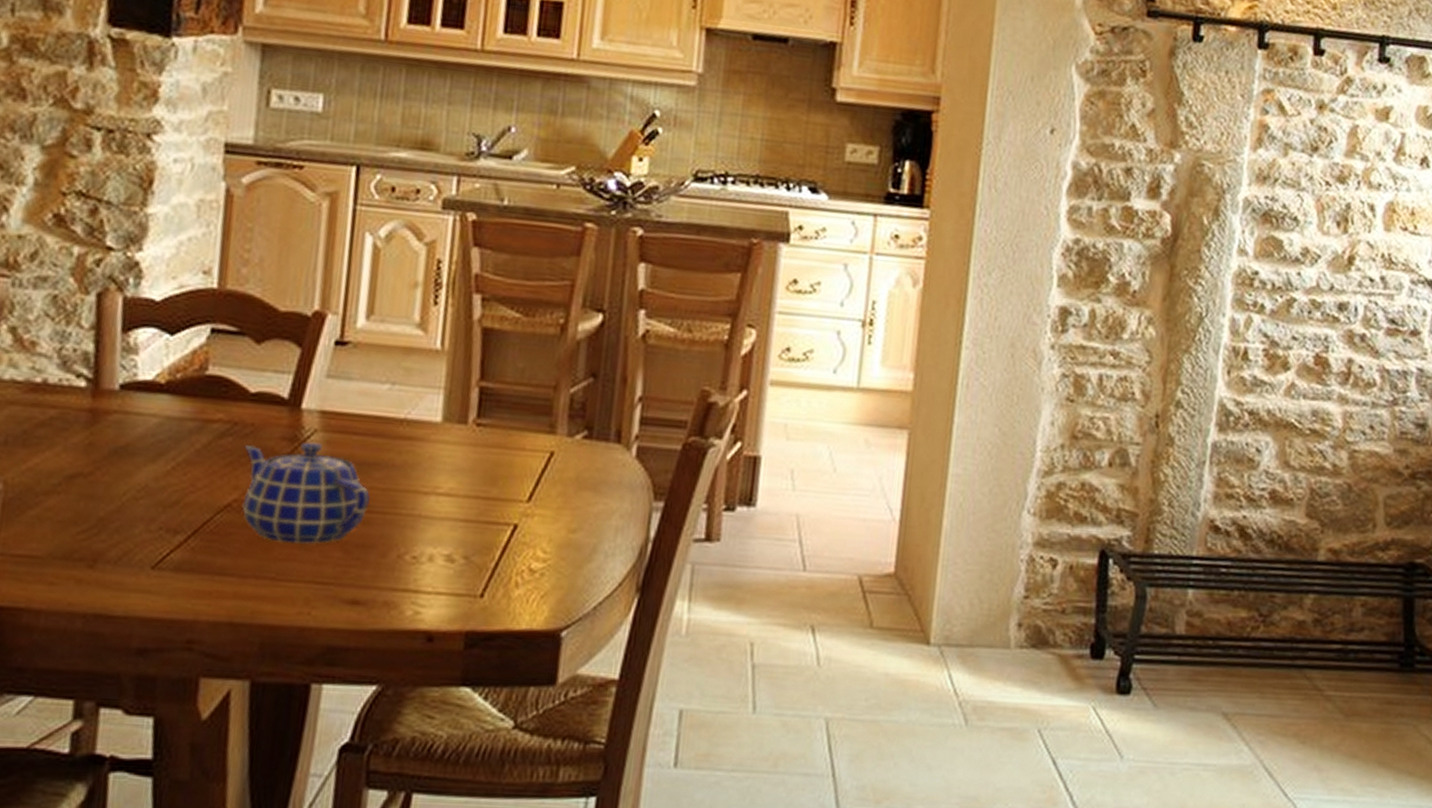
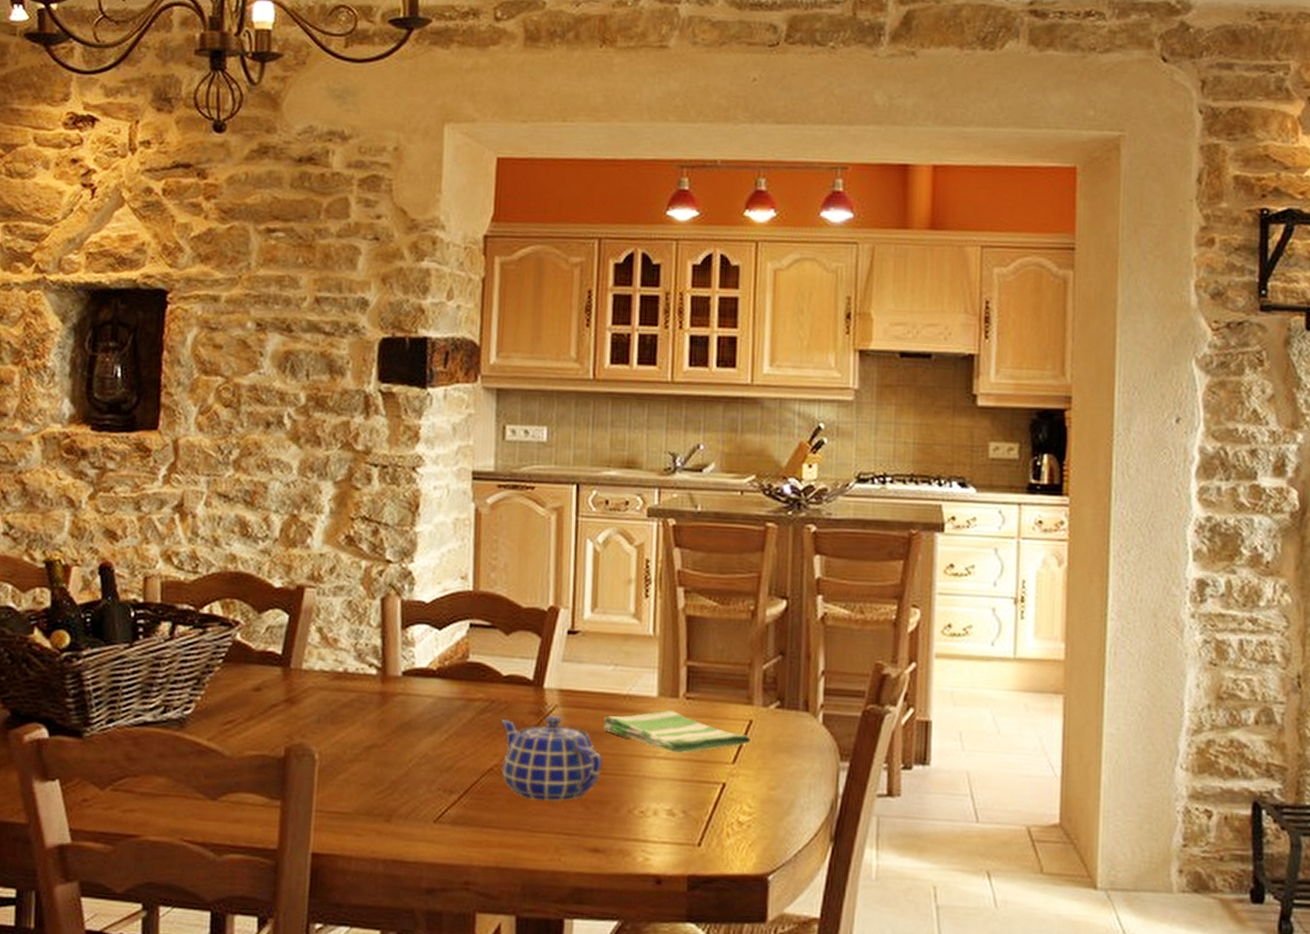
dish towel: none [372,438,551,489] -> present [602,710,751,754]

